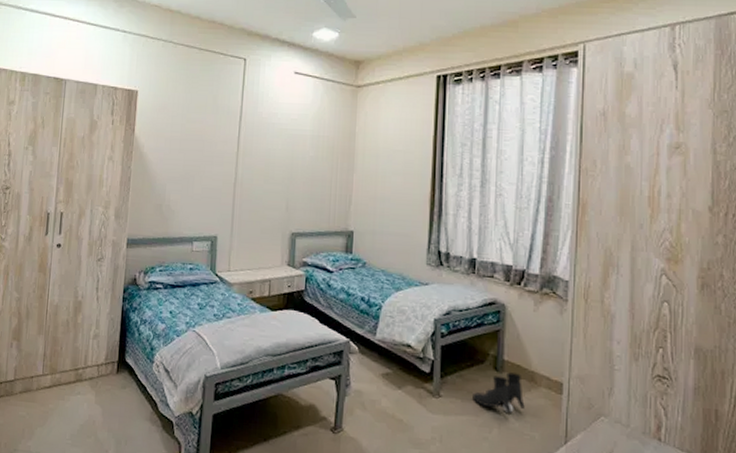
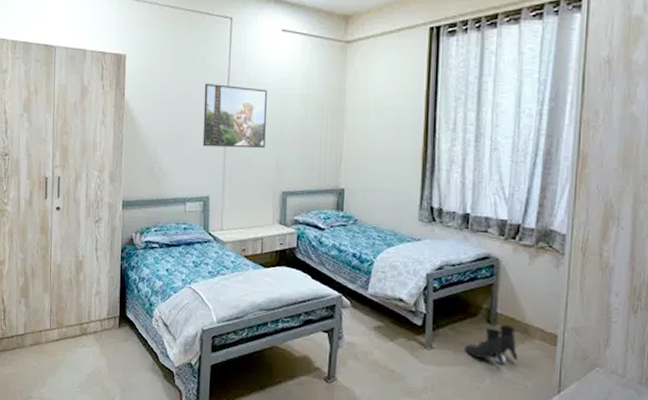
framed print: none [212,121,280,189] -> present [202,83,268,149]

